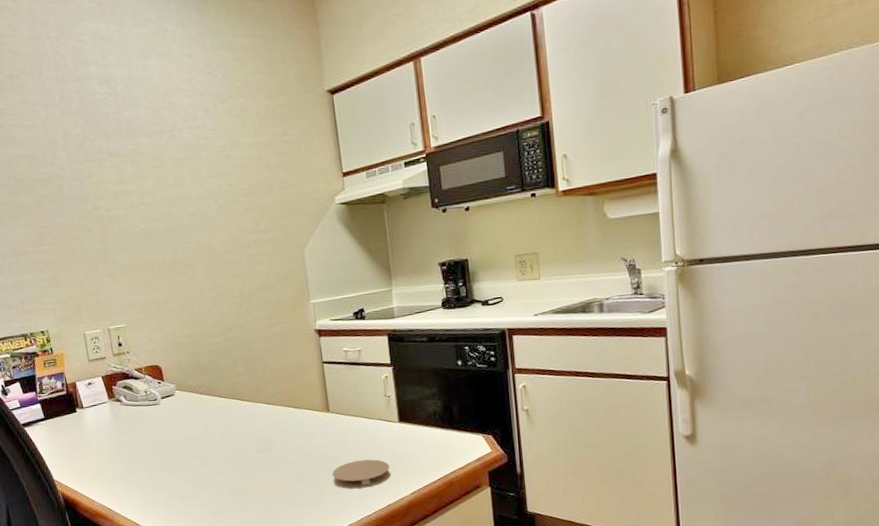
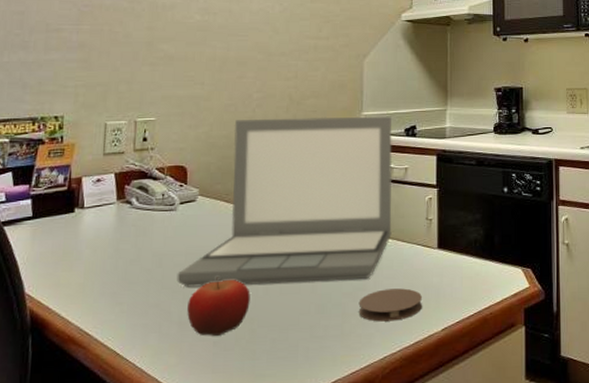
laptop: none [171,301,354,469] -> present [177,116,393,287]
fruit: none [185,458,237,507] -> present [187,277,250,336]

